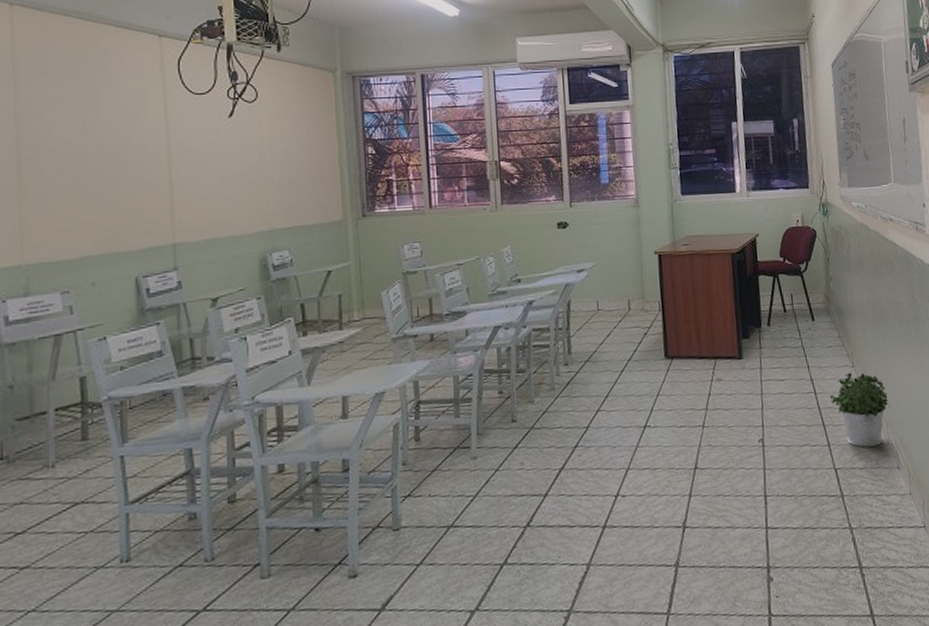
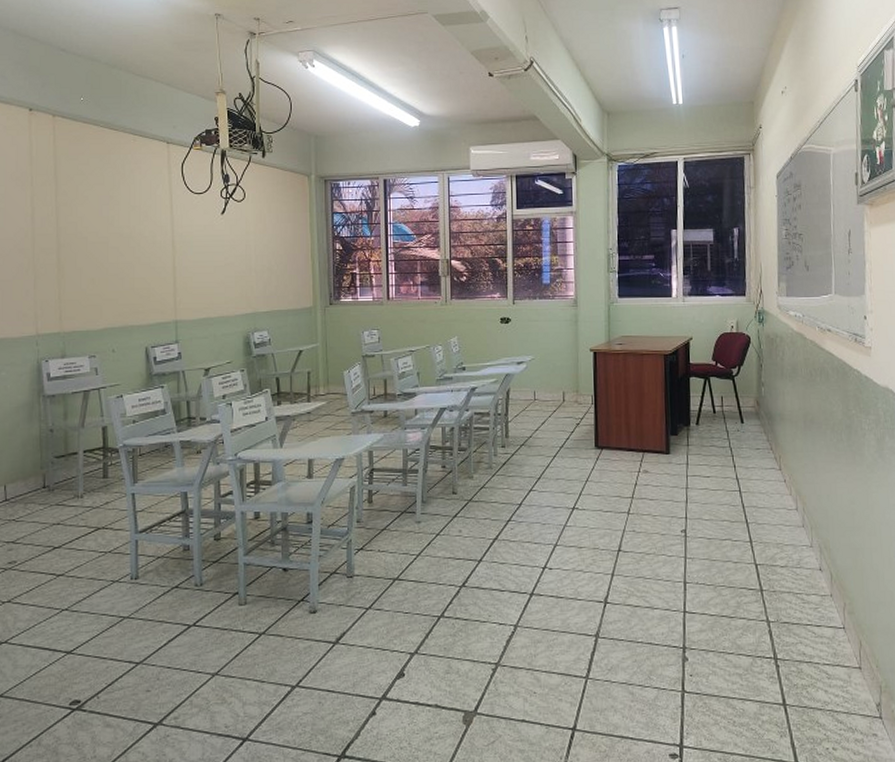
potted plant: present [829,372,890,447] -> none [754,474,816,547]

